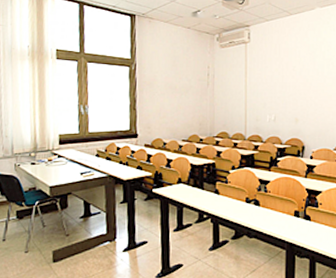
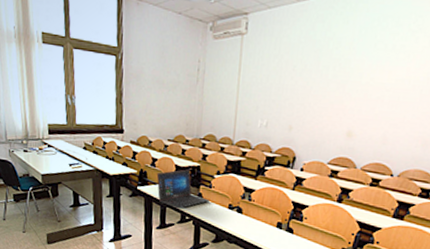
laptop: none [172,167,226,208] -> present [156,169,210,209]

